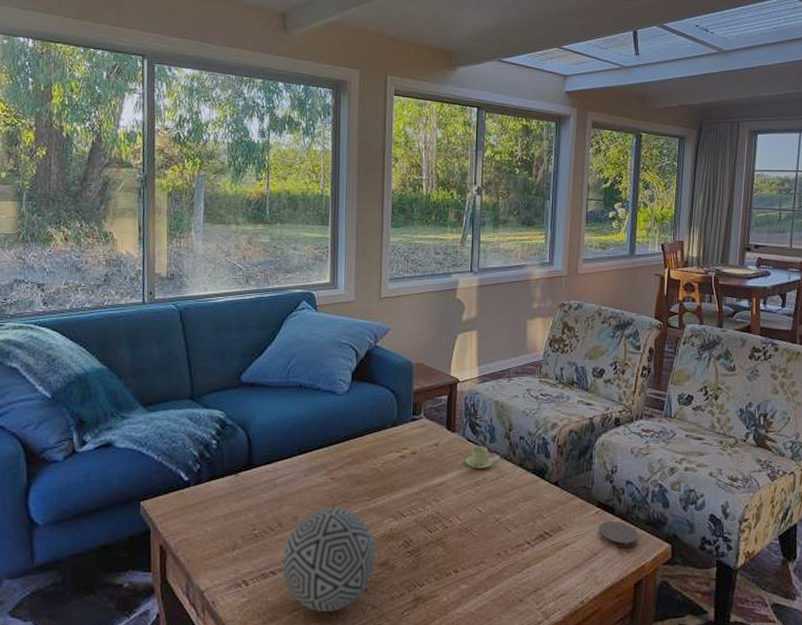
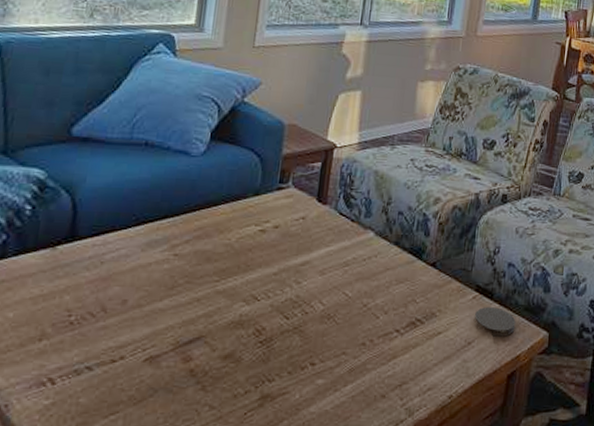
decorative ball: present [281,506,377,612] -> none [100,288,221,415]
cup and saucer: present [465,445,493,468] -> none [334,220,367,246]

